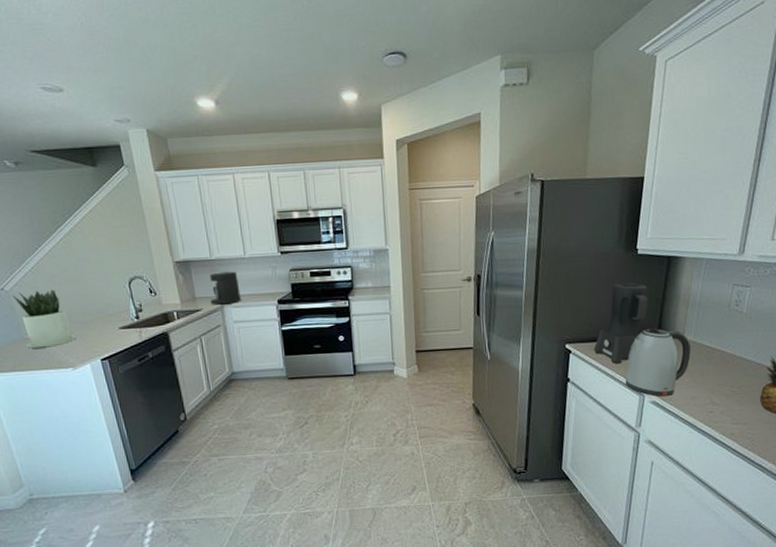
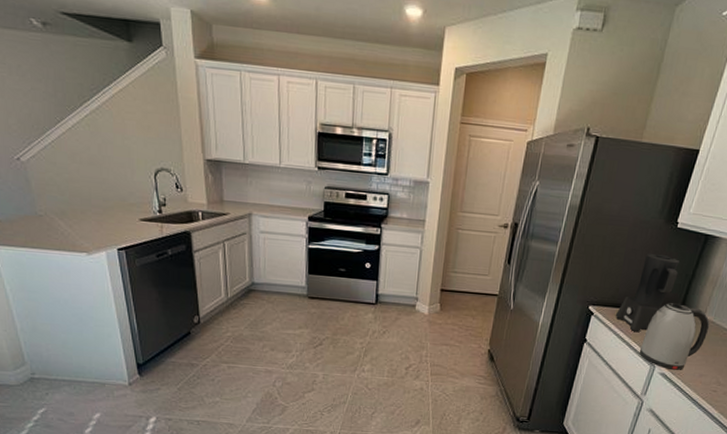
planter: present [13,289,77,349] -> none [29,164,95,228]
coffee maker: present [210,271,241,305] -> none [239,177,271,213]

